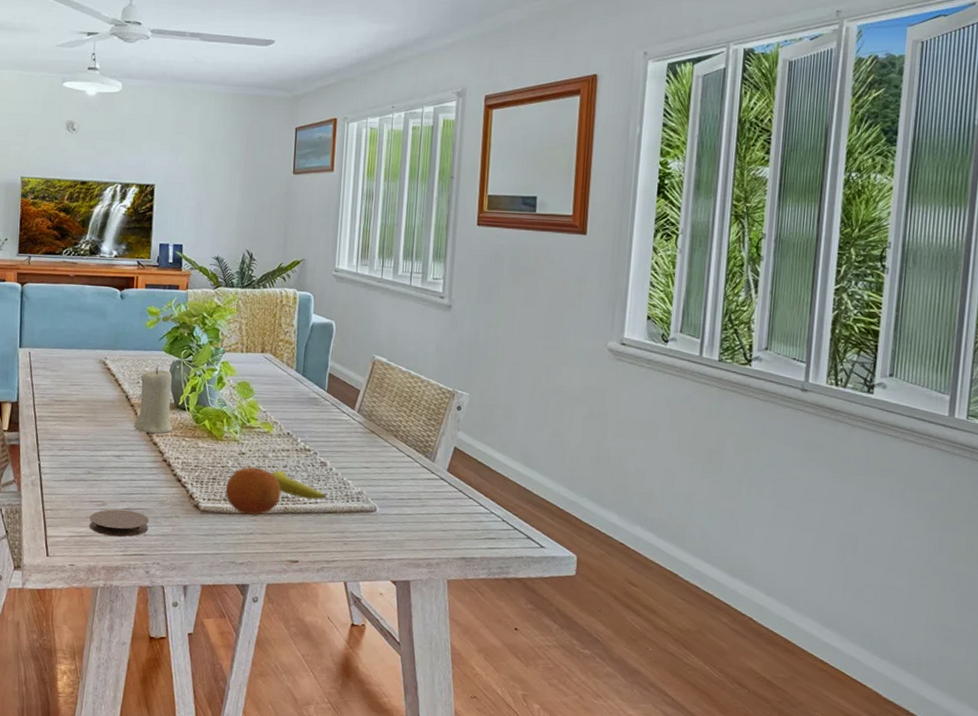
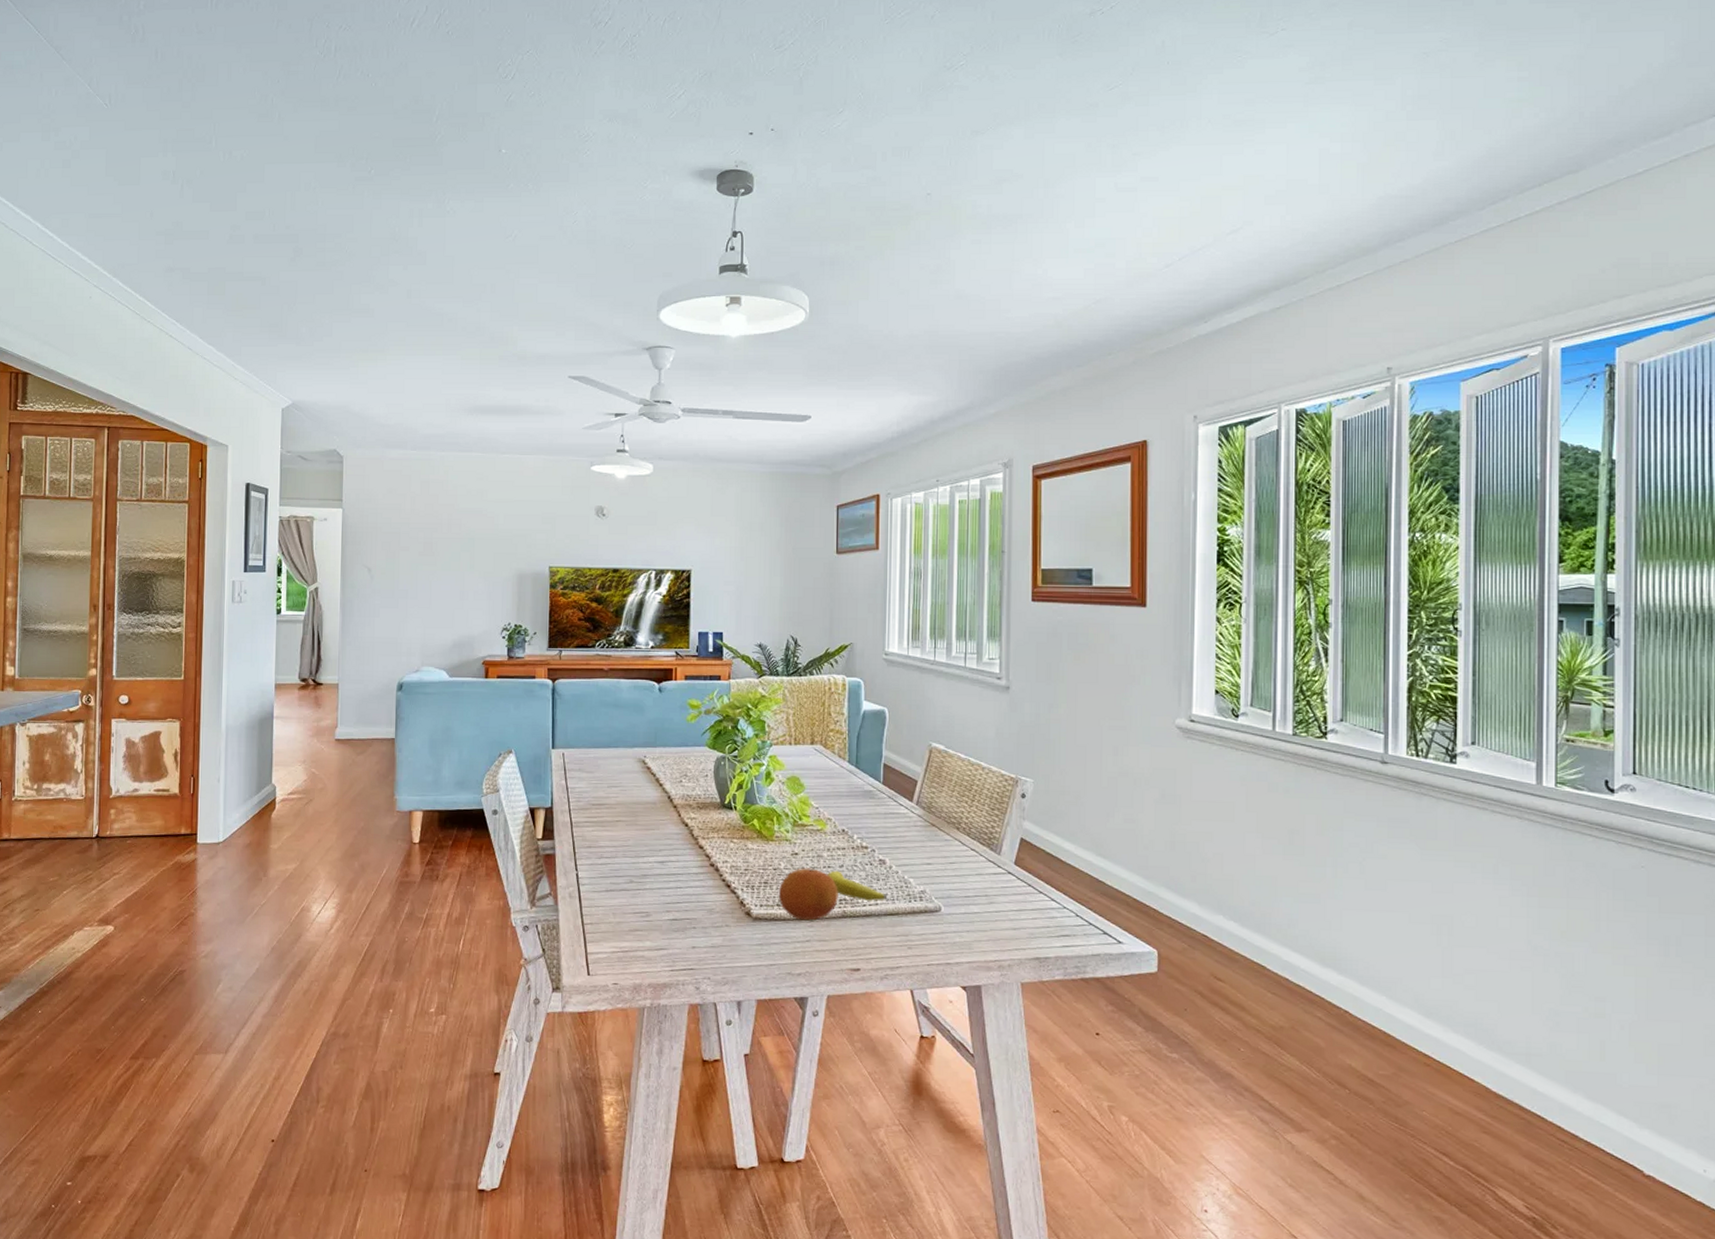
coaster: present [89,509,149,537] -> none [633,920,698,951]
candle: present [134,367,173,434] -> none [678,764,720,836]

